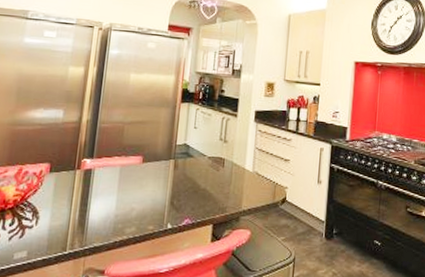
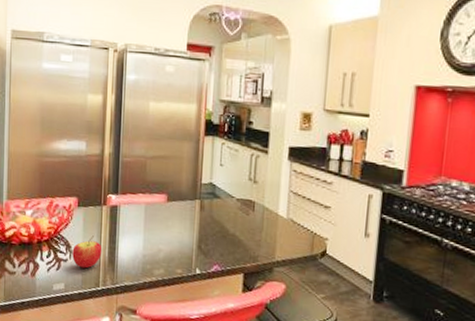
apple: none [38,200,73,234] -> present [72,236,103,269]

